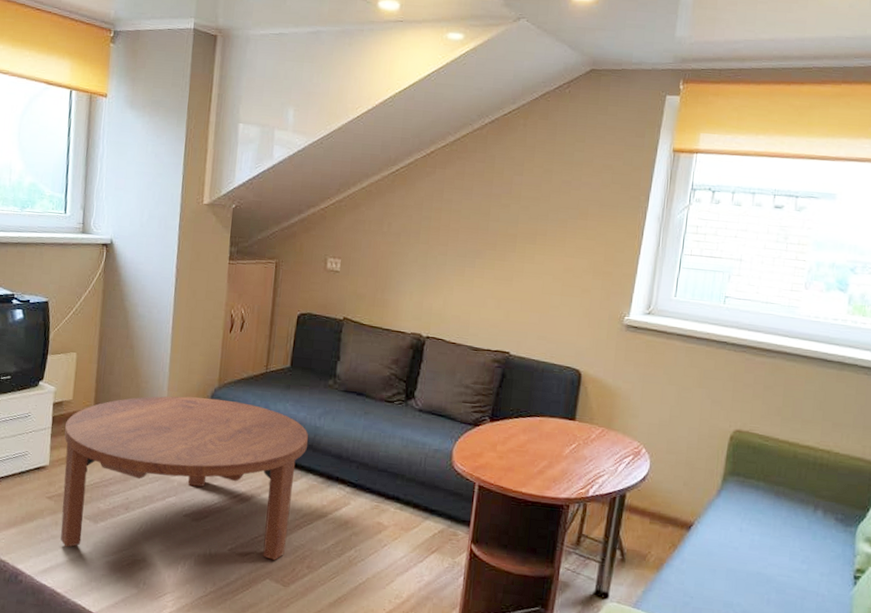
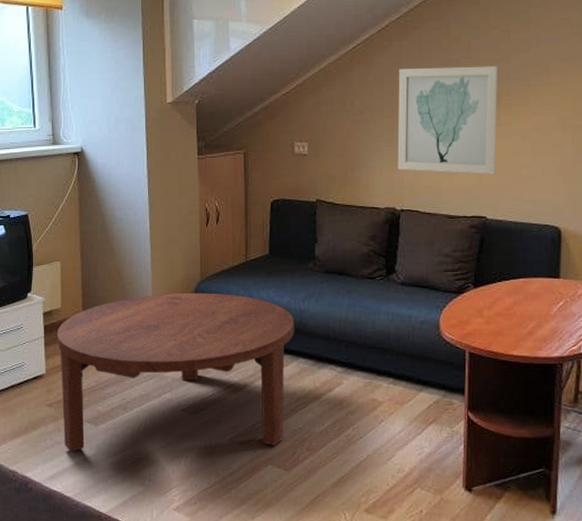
wall art: none [427,196,537,312] -> present [397,65,498,175]

